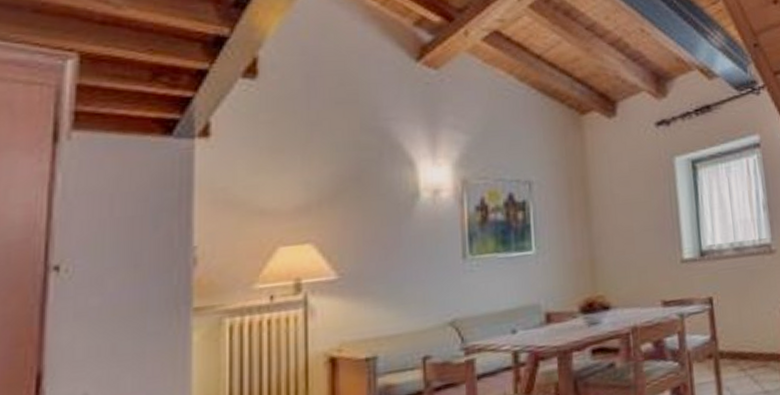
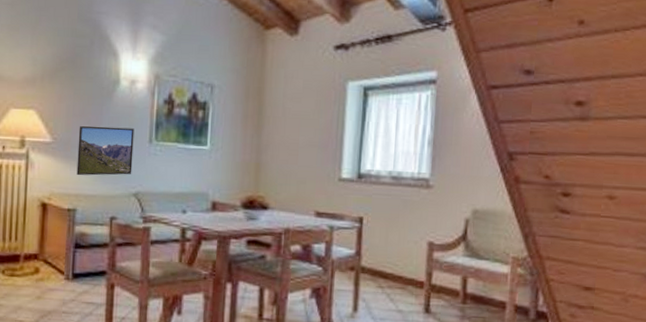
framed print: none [372,245,445,315] -> present [76,125,134,176]

